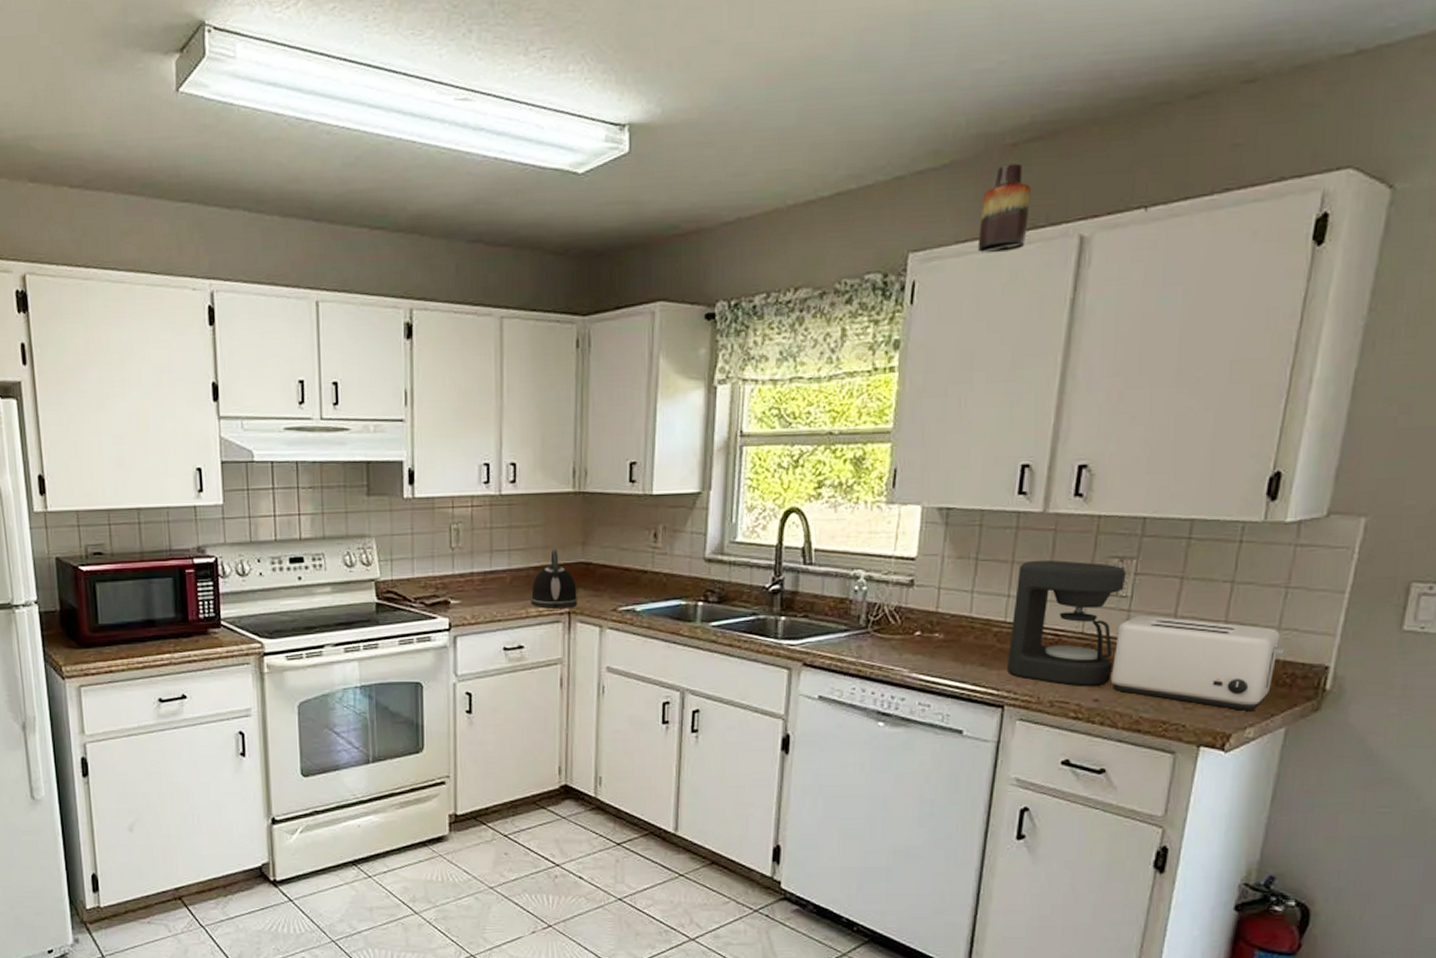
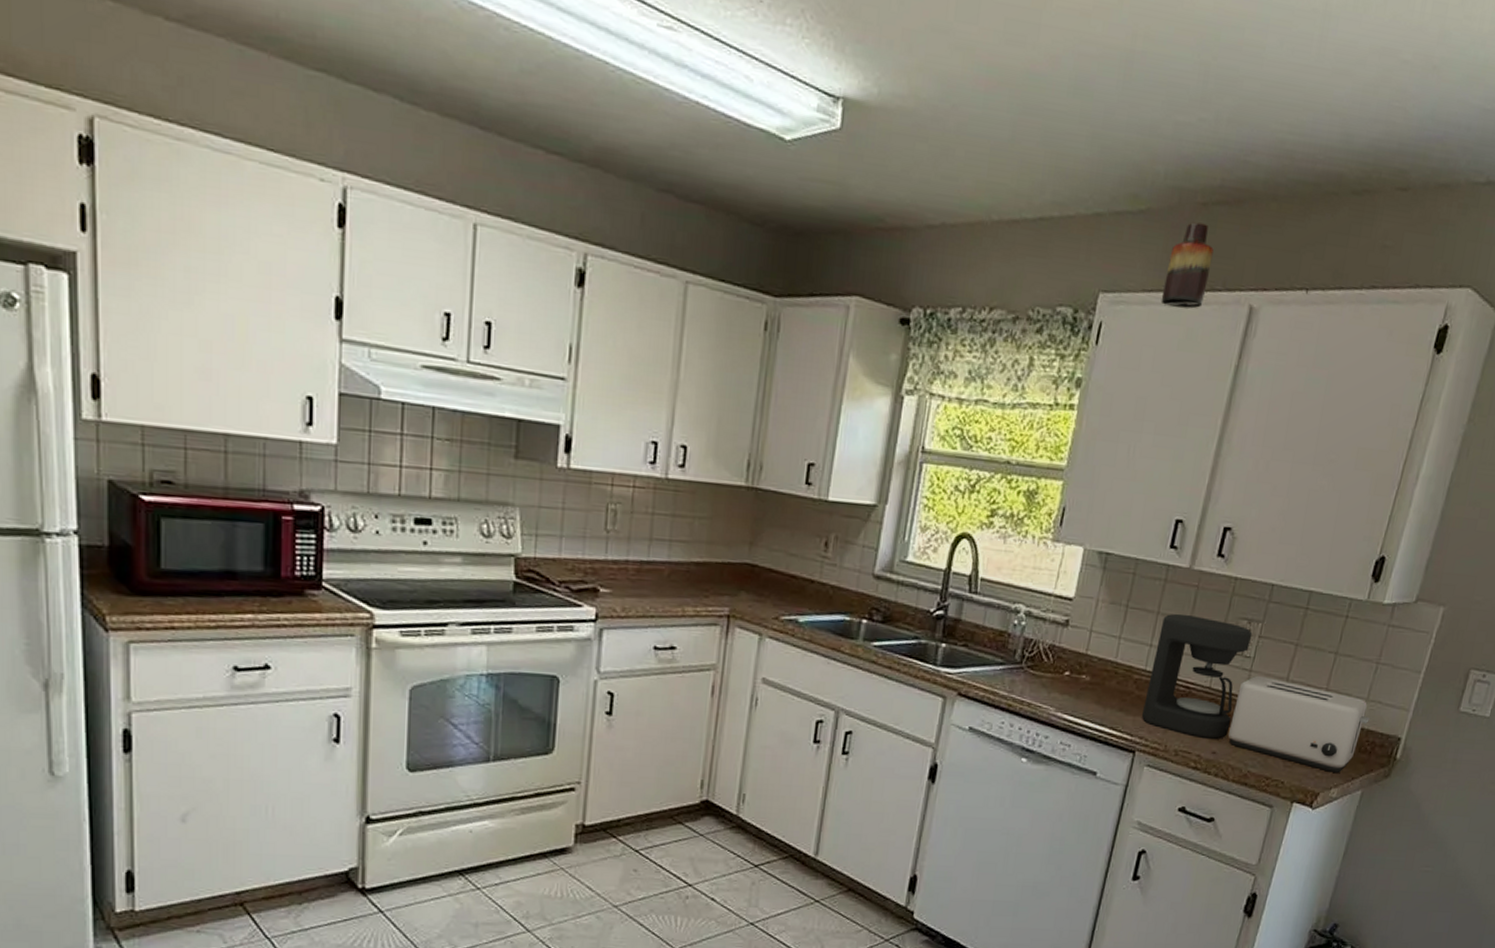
kettle: present [530,549,578,609] -> none [688,545,740,611]

